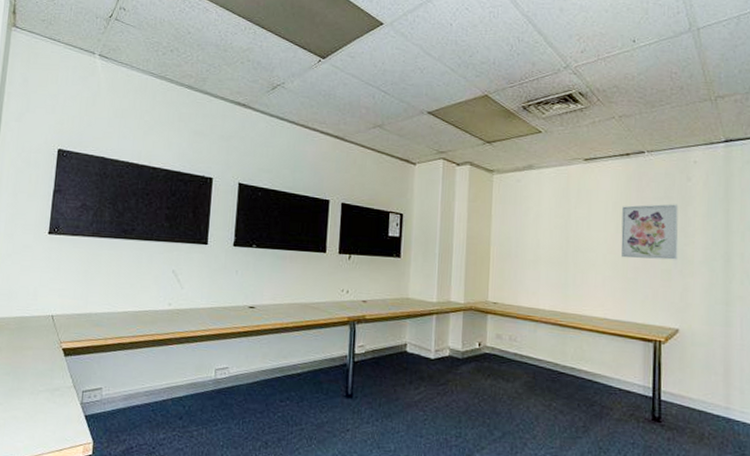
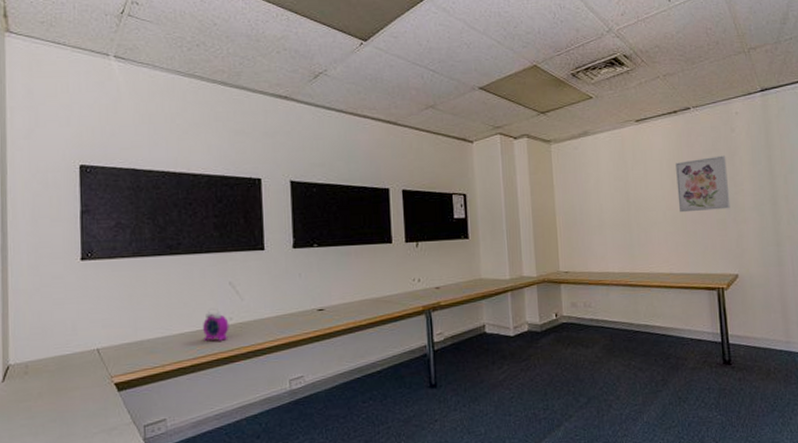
alarm clock: none [144,293,168,324] -> present [203,309,229,342]

